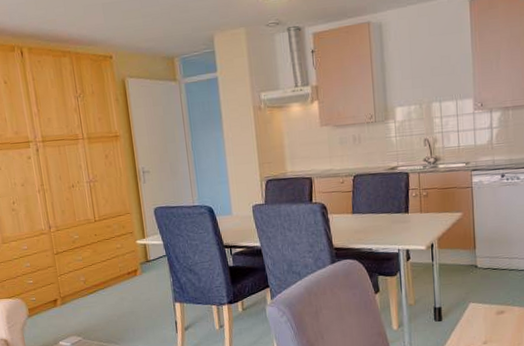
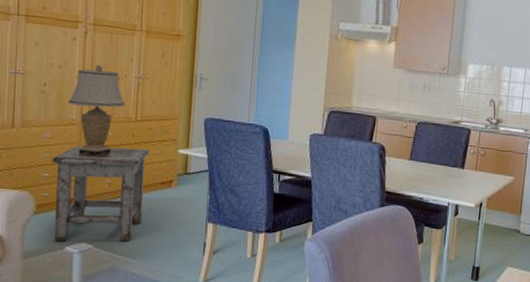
stool: none [32,244,118,338] -> present [51,145,150,242]
table lamp: none [35,176,84,259] -> present [68,64,126,156]

